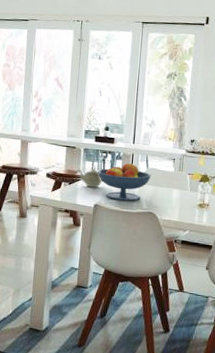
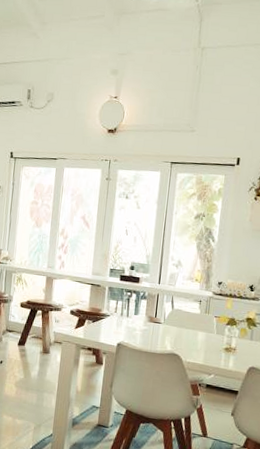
teapot: present [77,165,106,188] -> none [100,304,130,327]
fruit bowl: present [98,163,152,201] -> none [122,303,177,342]

